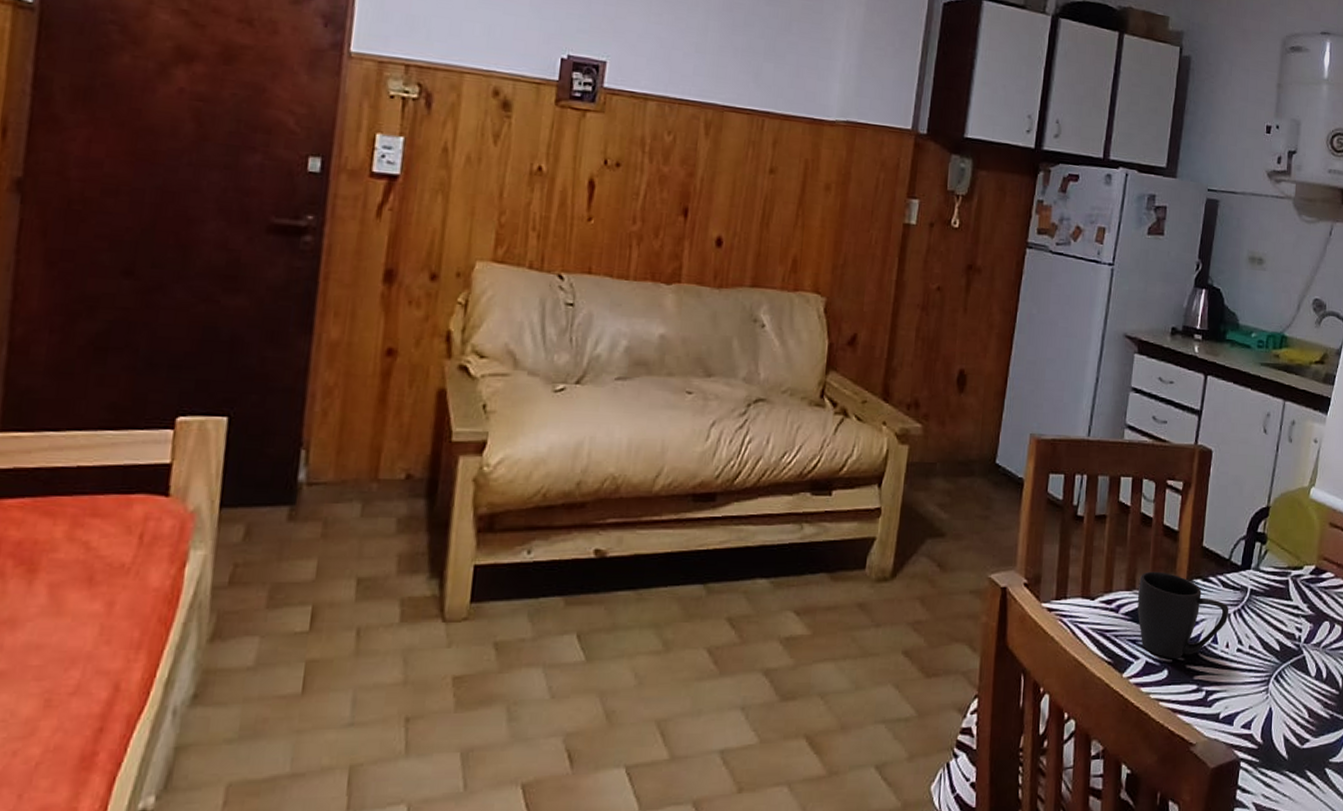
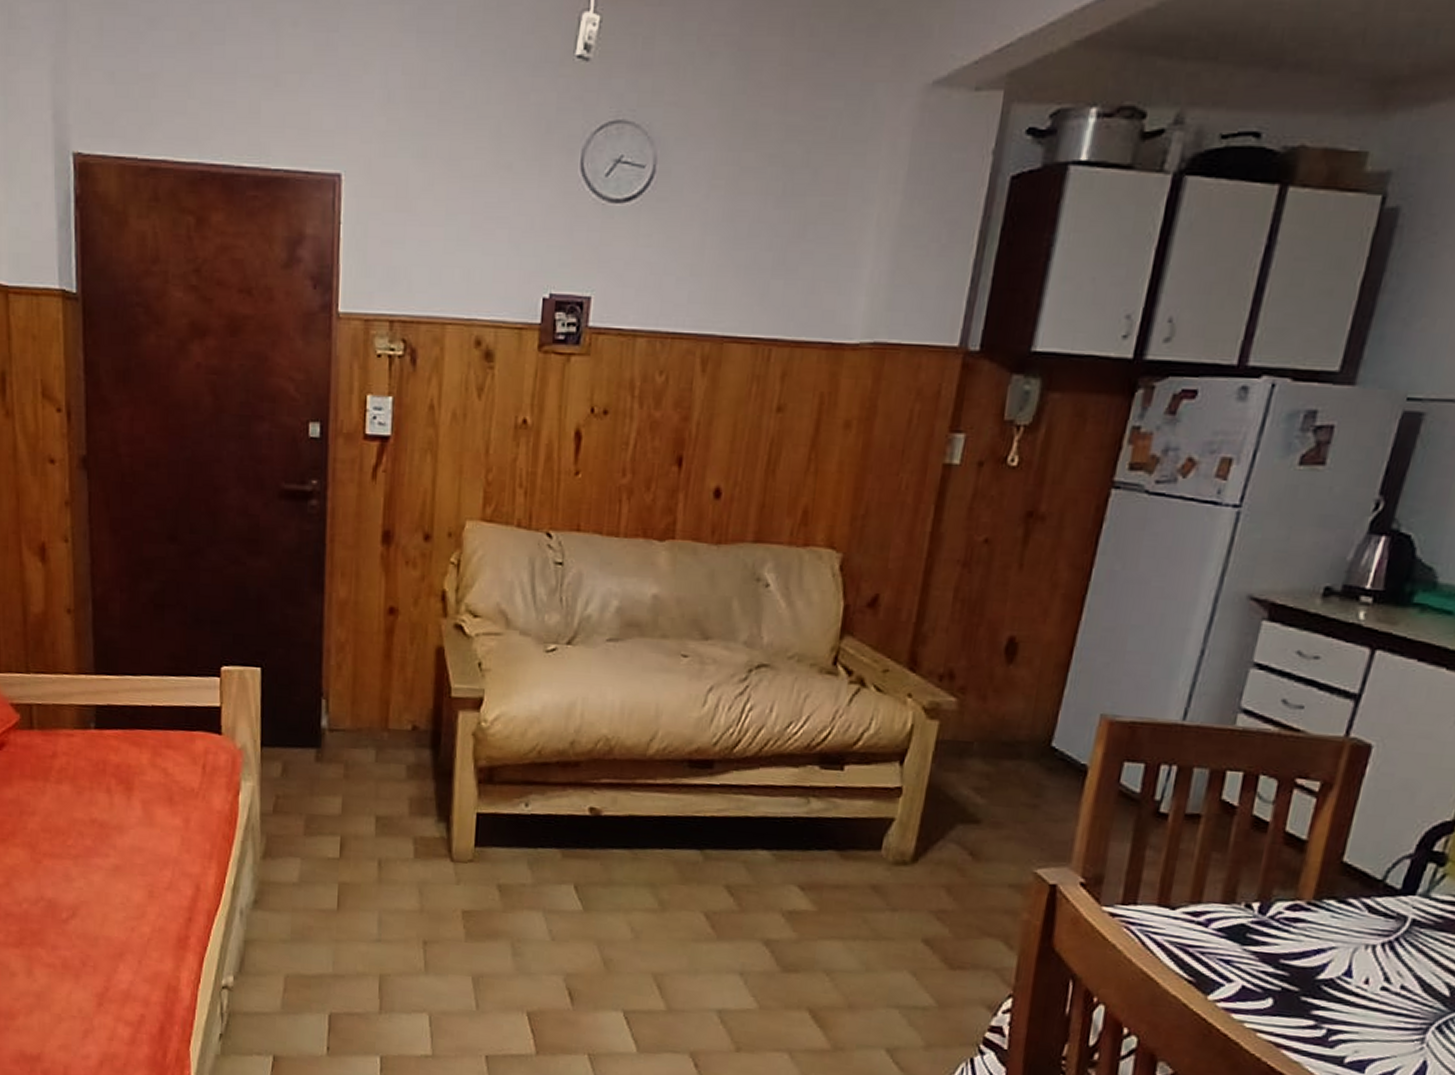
mug: present [1137,571,1229,658] -> none [1235,884,1376,988]

